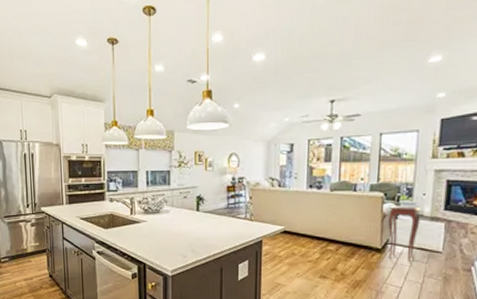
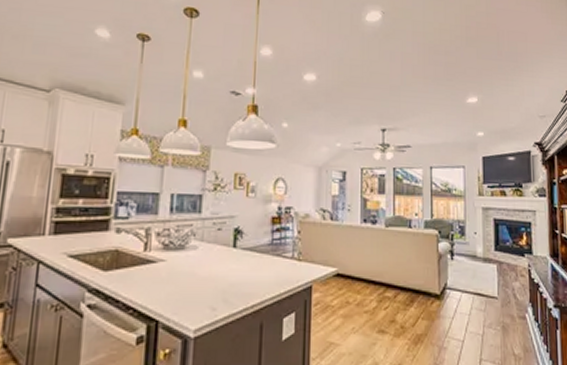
side table: present [388,205,421,261] -> none [444,244,474,309]

